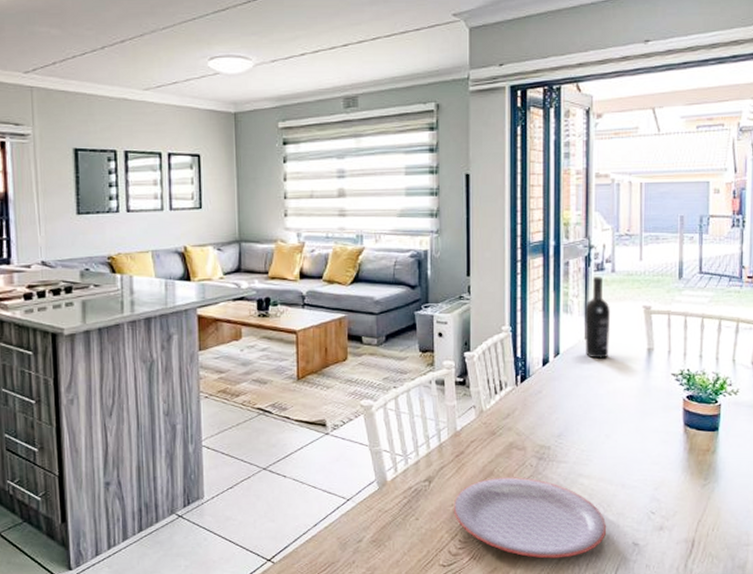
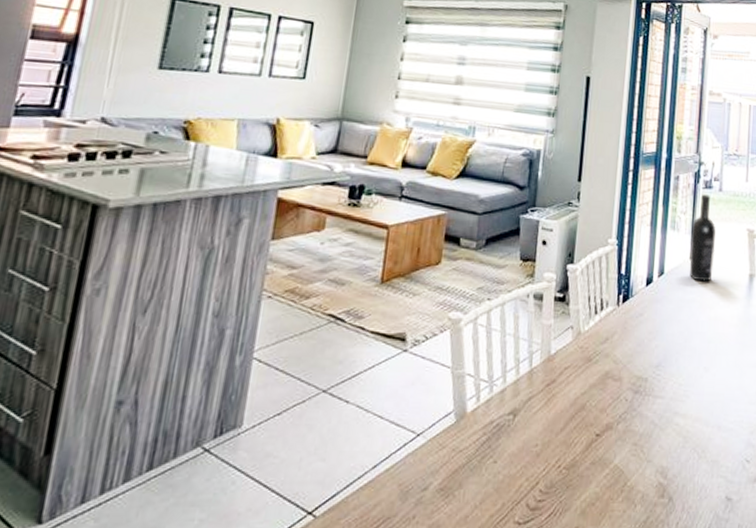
plate: present [453,477,607,559] -> none [537,413,700,516]

